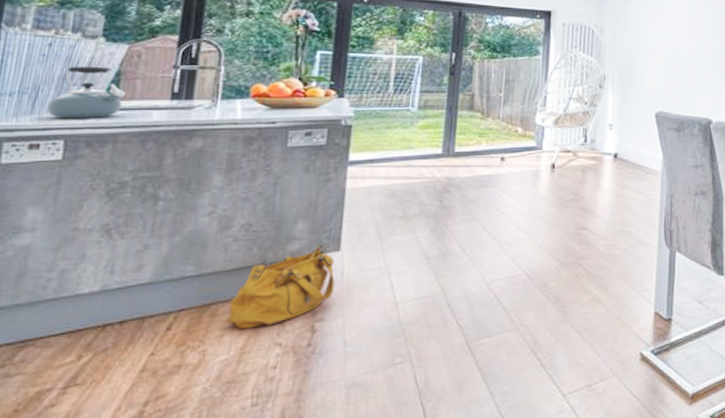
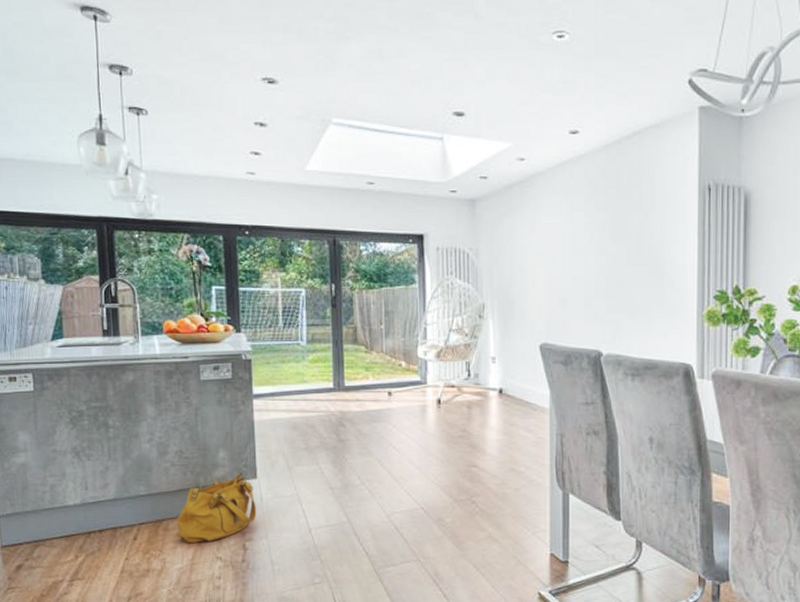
kettle: present [47,66,127,119] -> none [15,306,69,355]

